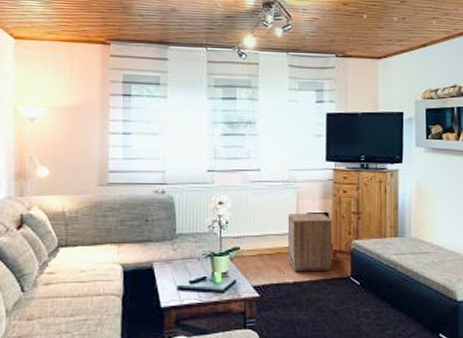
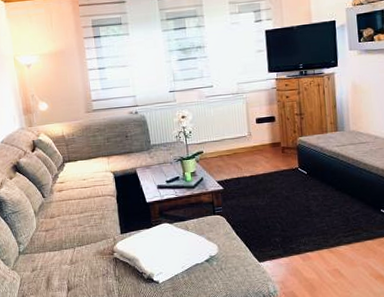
nightstand: present [287,212,333,272] -> none [240,117,282,167]

